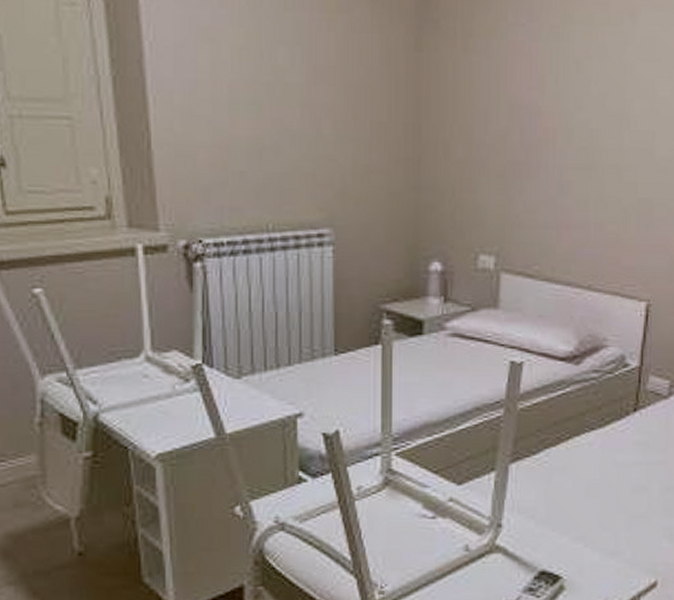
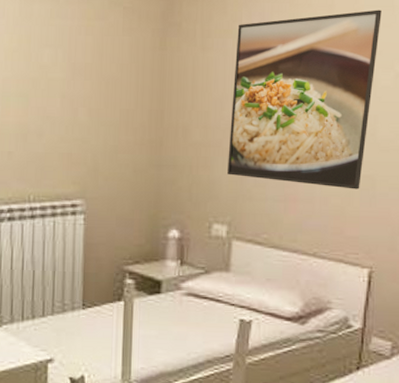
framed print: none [494,10,660,215] -> present [227,9,382,190]

